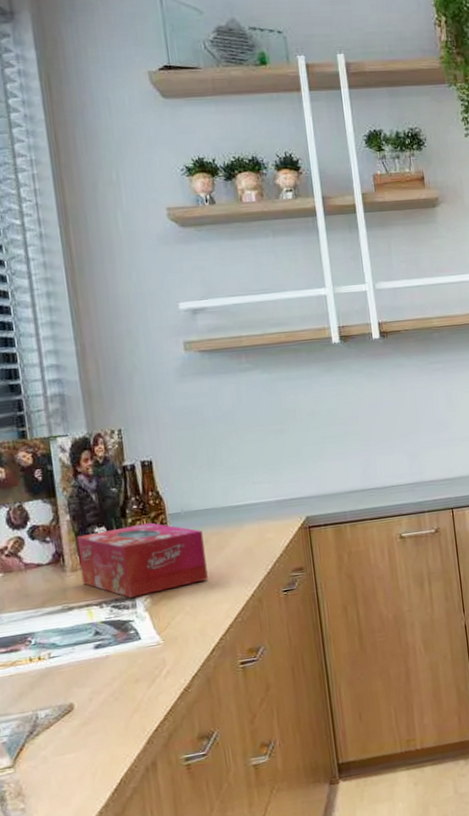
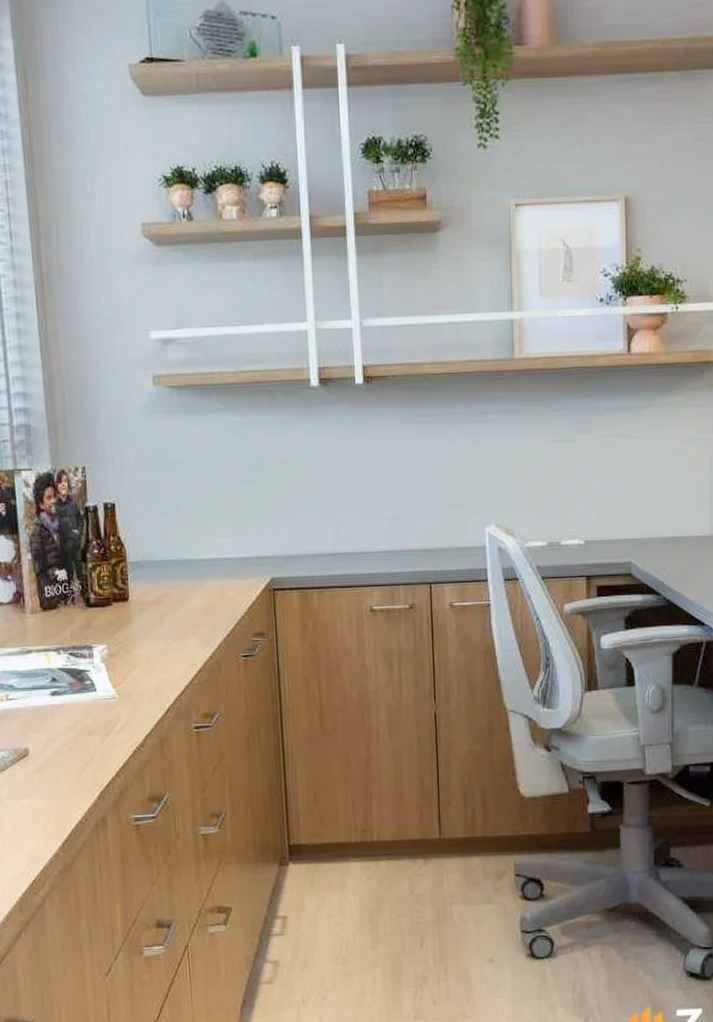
tissue box: present [76,522,208,598] -> none [37,569,166,647]

